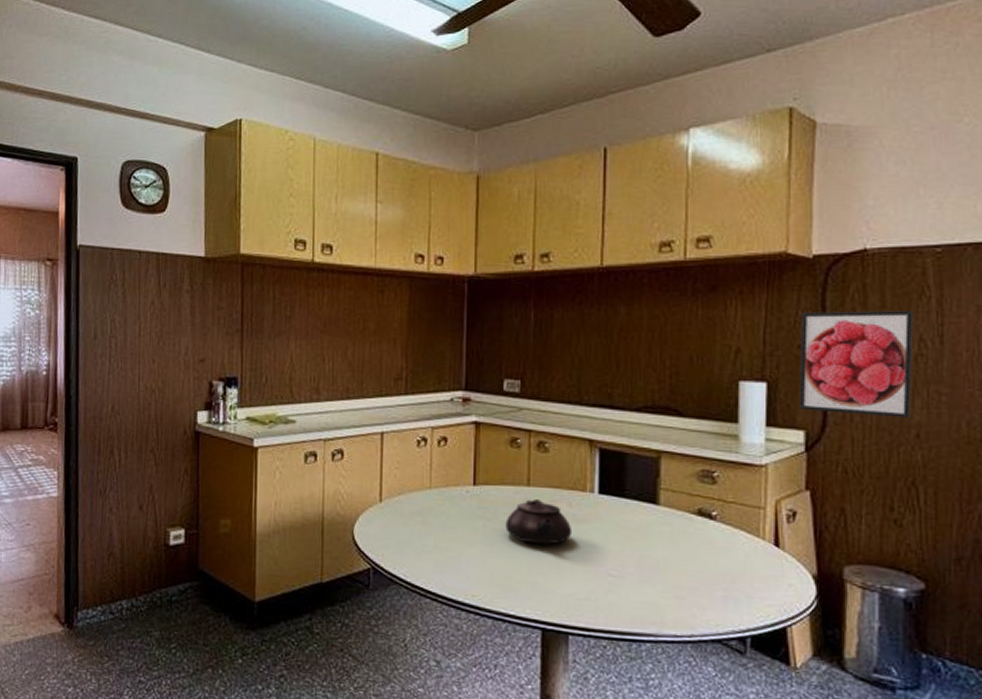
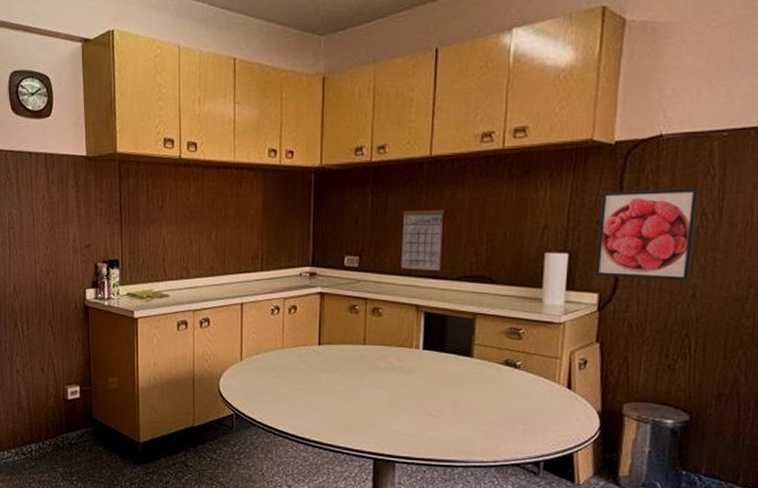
teapot: present [505,498,573,545] -> none [345,354,401,392]
calendar: none [570,313,619,399] -> present [401,197,444,270]

